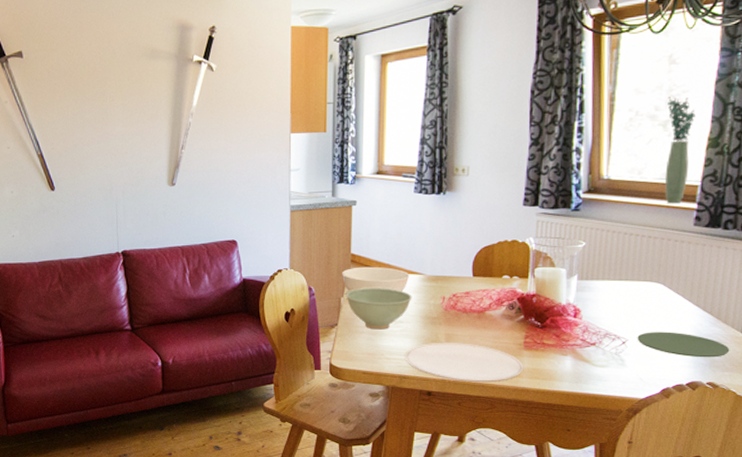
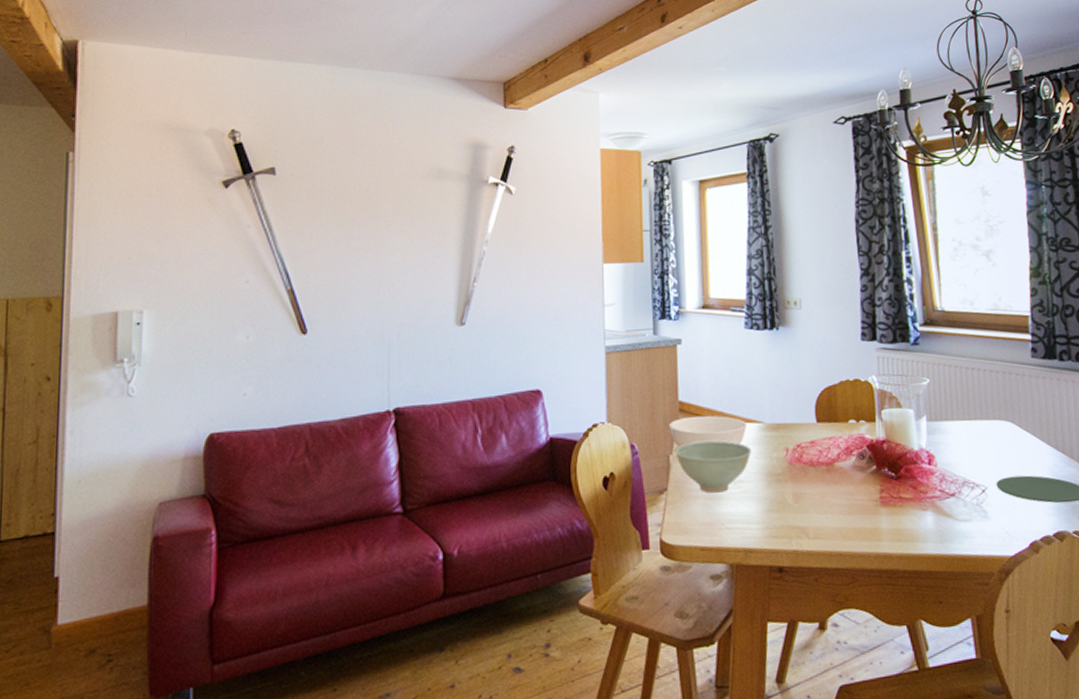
plate: present [404,342,524,383] -> none [748,502,884,552]
vase: present [664,97,695,204] -> none [986,227,1018,336]

